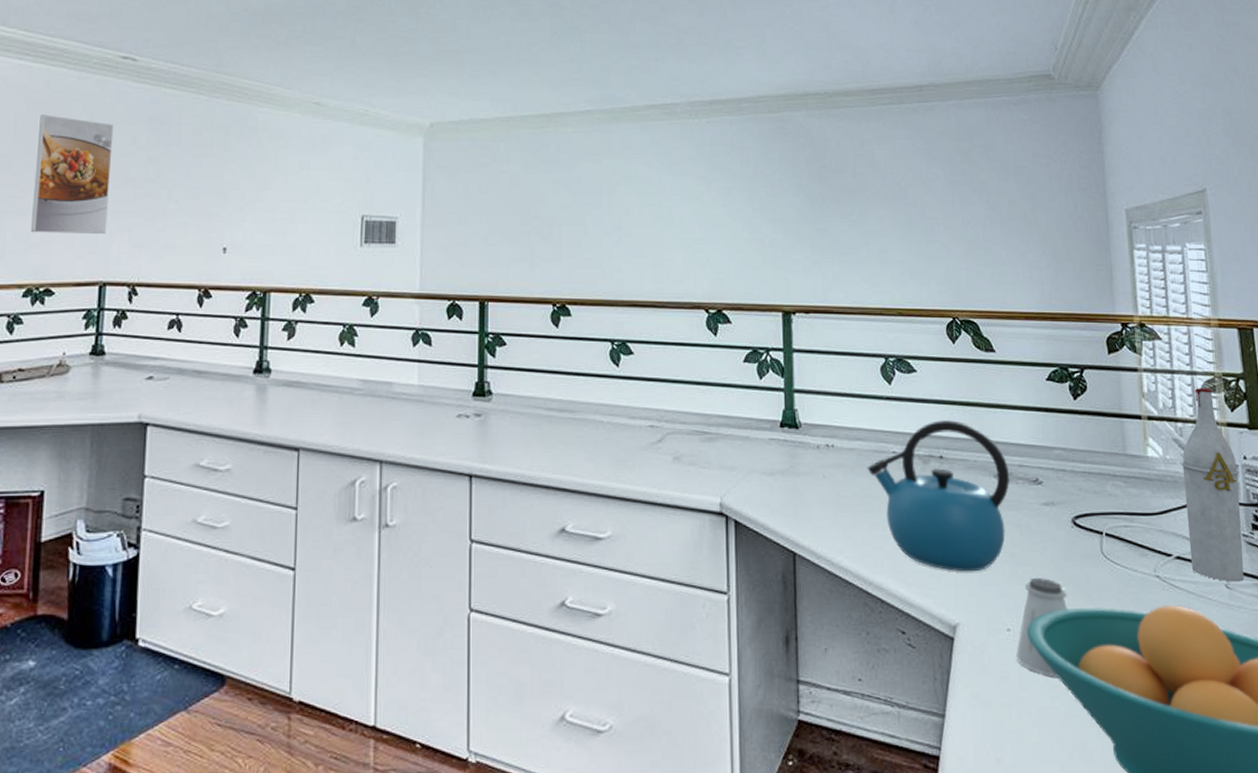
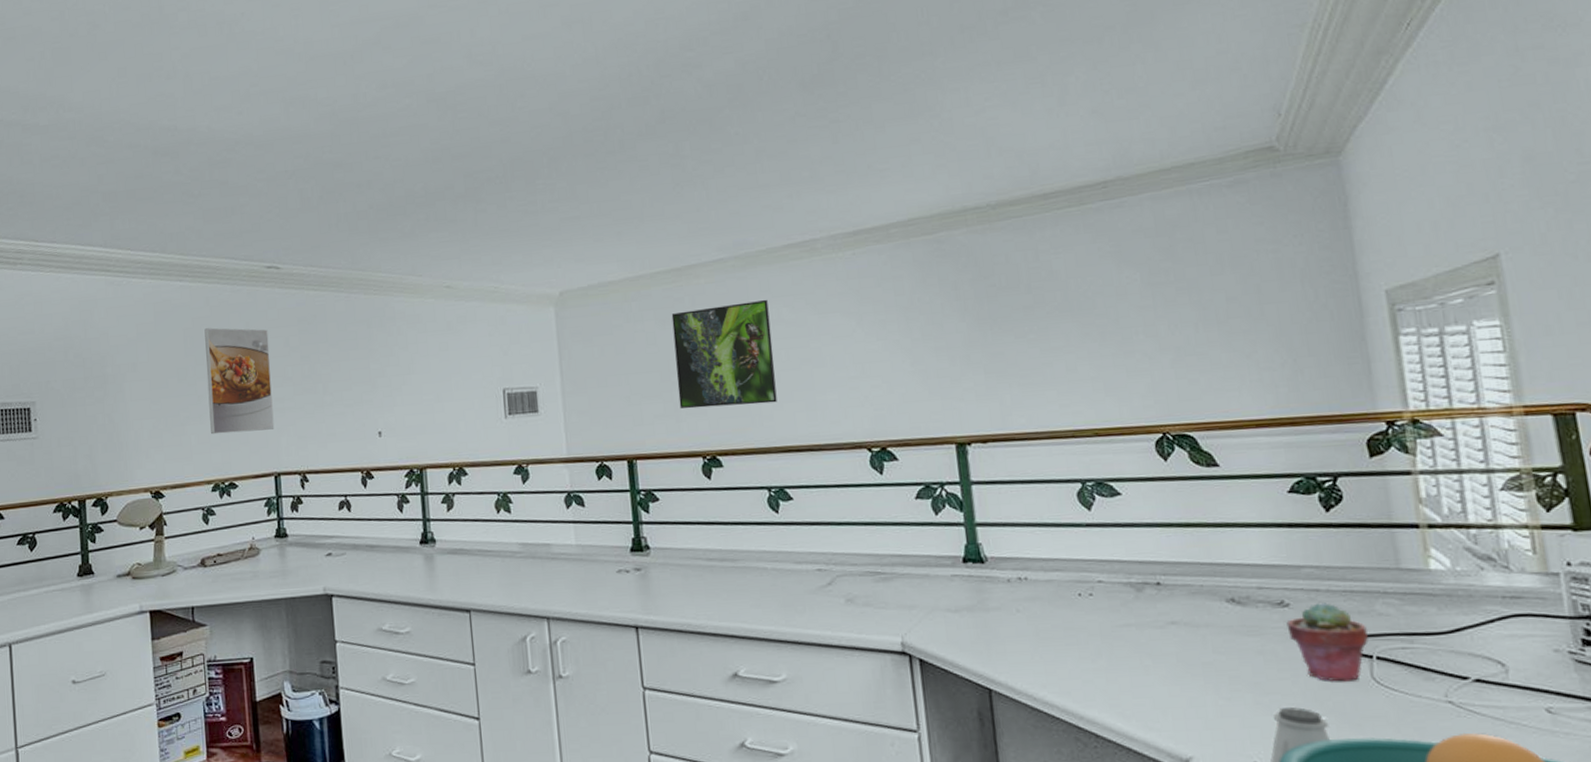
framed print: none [535,155,629,257] -> present [671,299,777,409]
kettle: present [867,419,1009,572] -> none [1068,543,1247,704]
potted succulent: none [1039,482,1100,556] -> present [1286,603,1369,682]
wine bottle: present [1180,388,1244,582] -> none [1475,487,1573,706]

